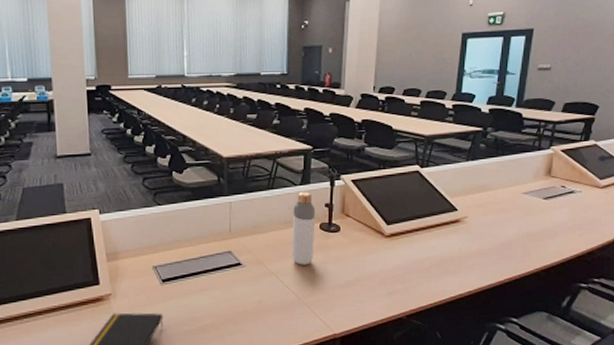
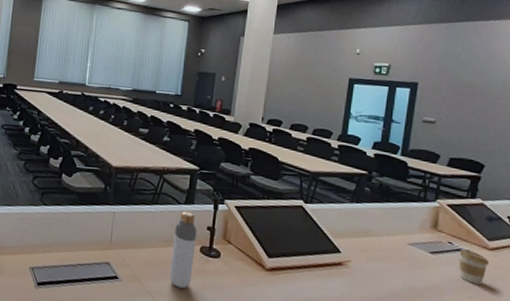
coffee cup: none [571,190,600,222] -> present [459,249,489,285]

